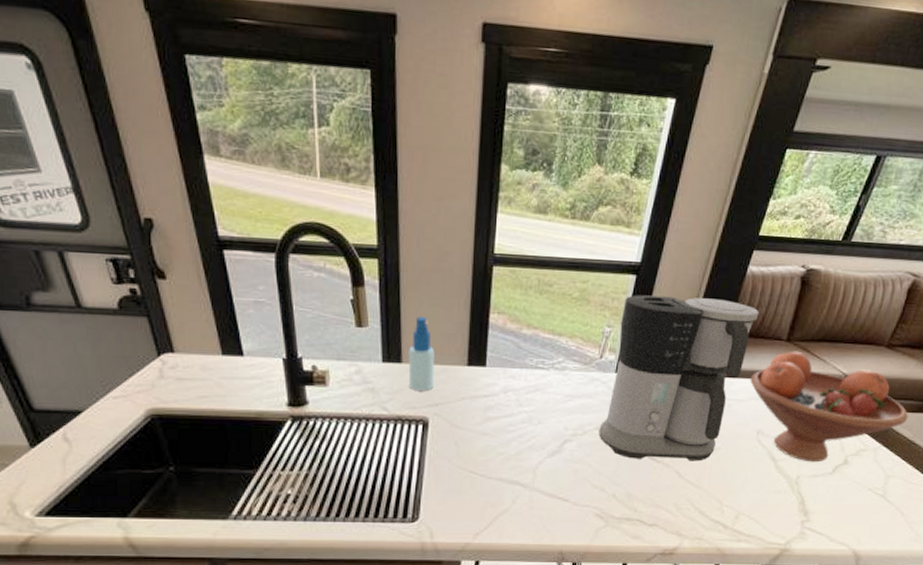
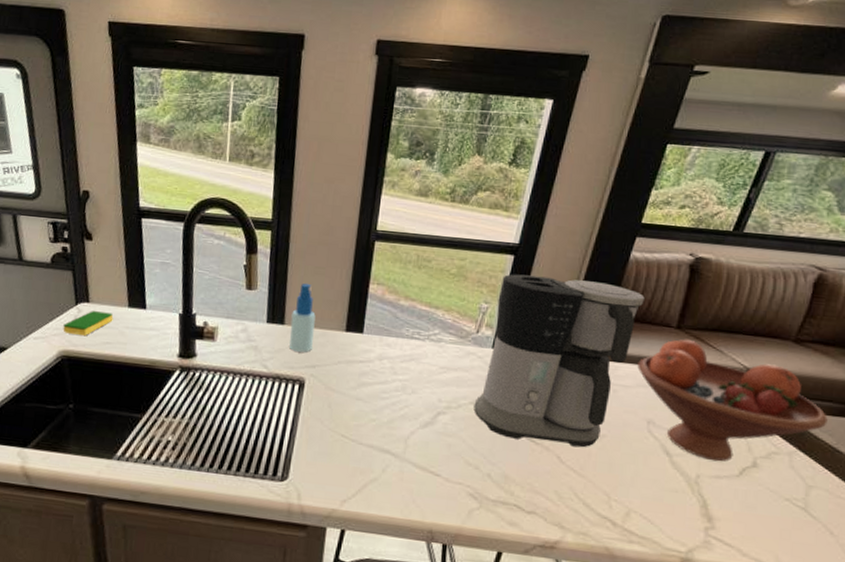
dish sponge: none [147,362,206,390] -> present [63,311,114,335]

